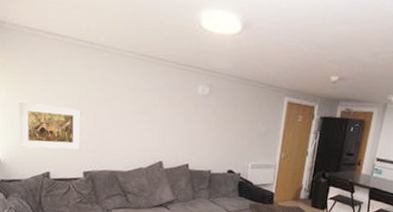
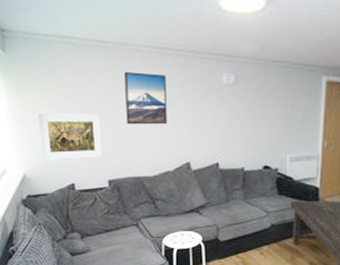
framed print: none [106,72,147,125] -> present [124,71,167,125]

